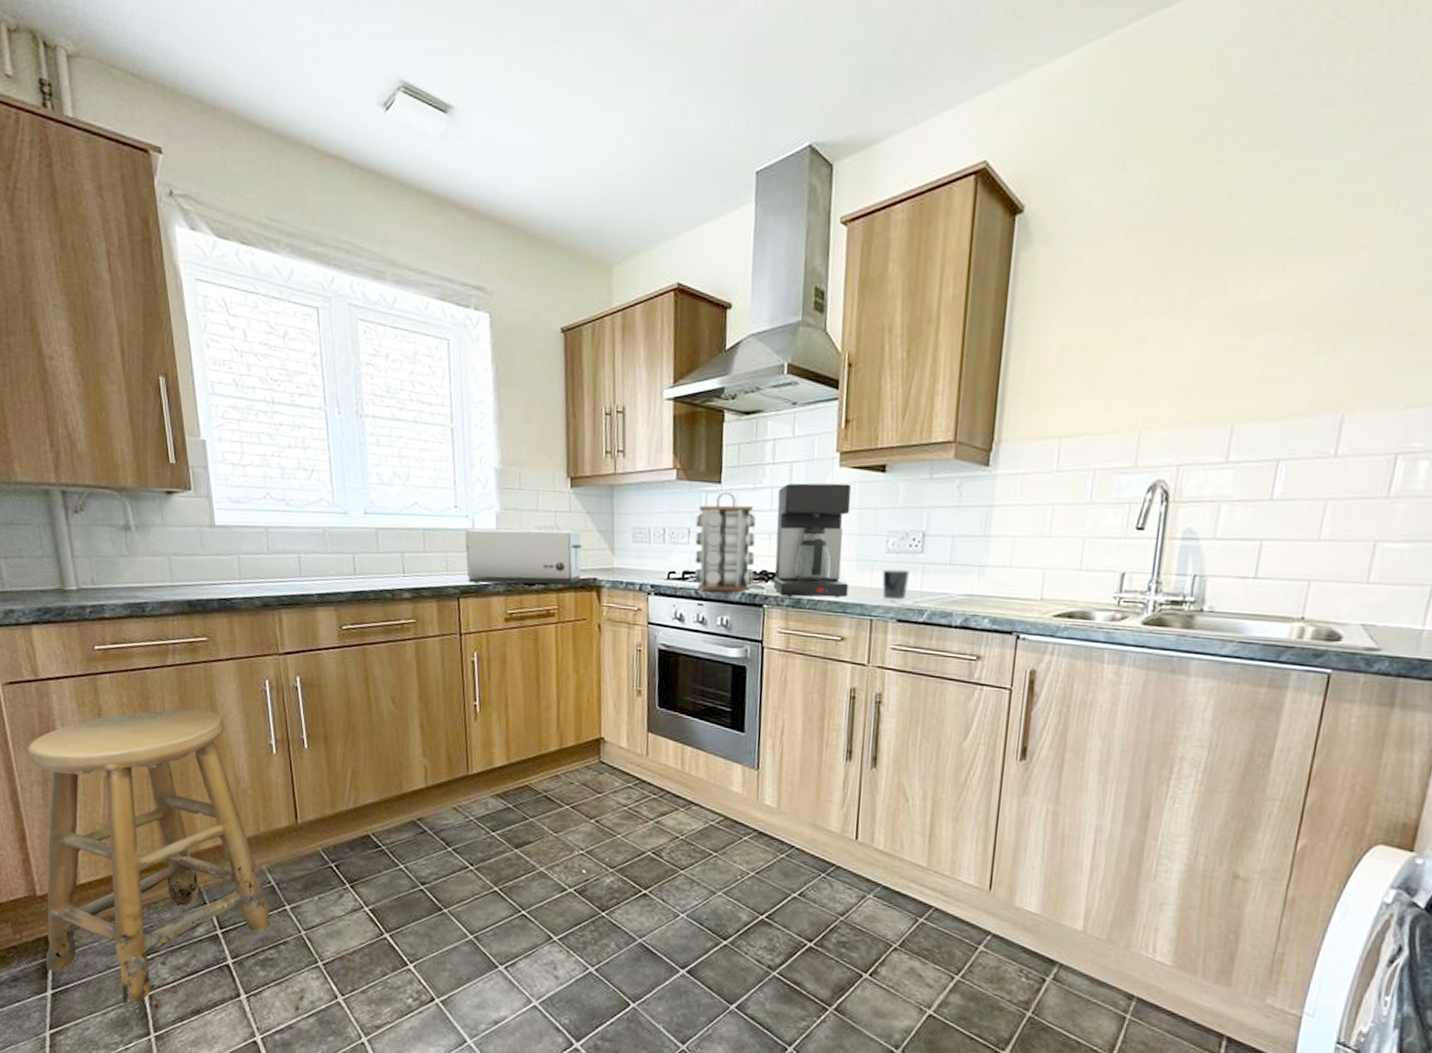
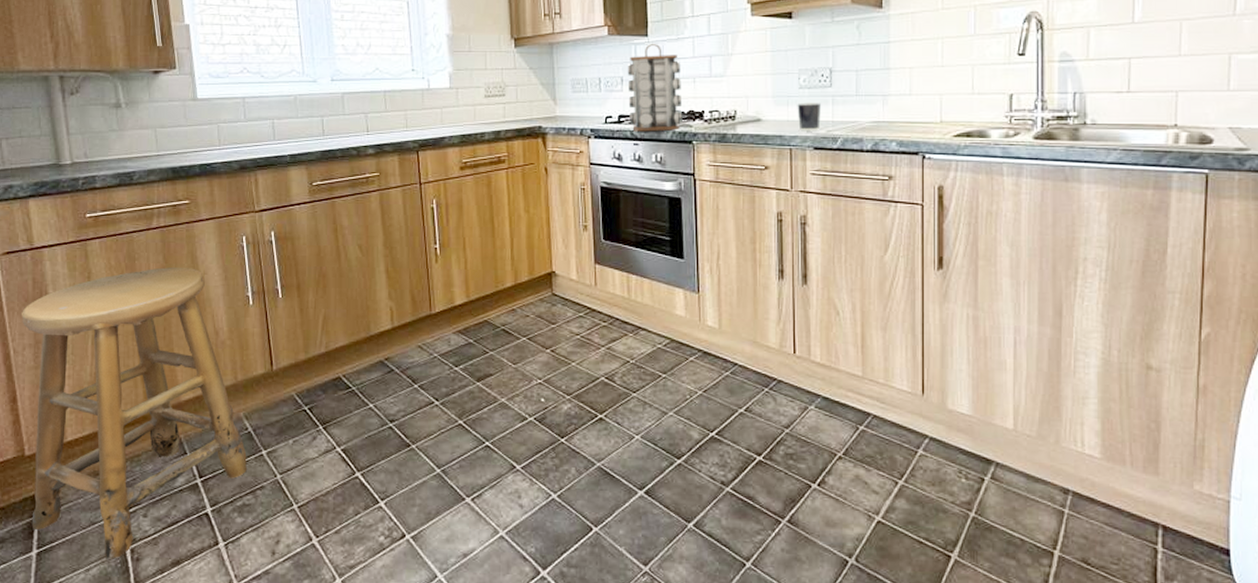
toaster: present [465,529,582,586] -> none [422,84,528,138]
coffee maker: present [773,482,851,598] -> none [699,30,768,134]

